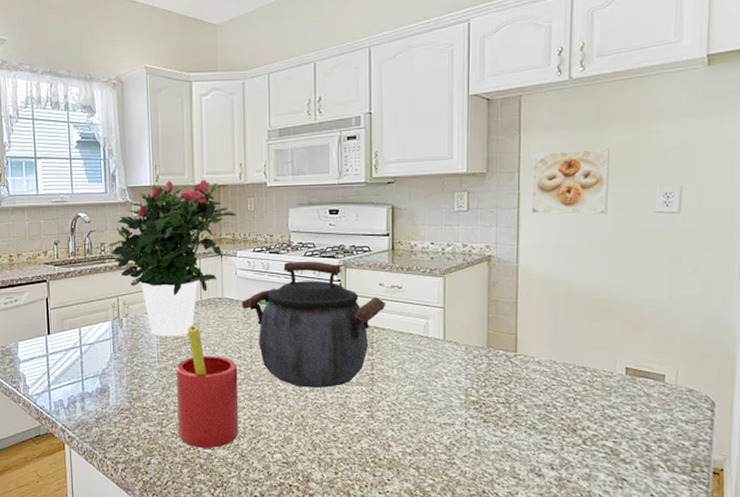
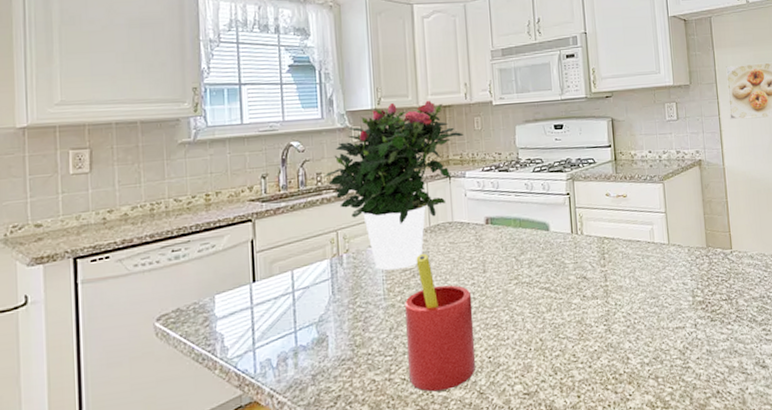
kettle: present [241,261,386,388] -> none [472,176,614,309]

